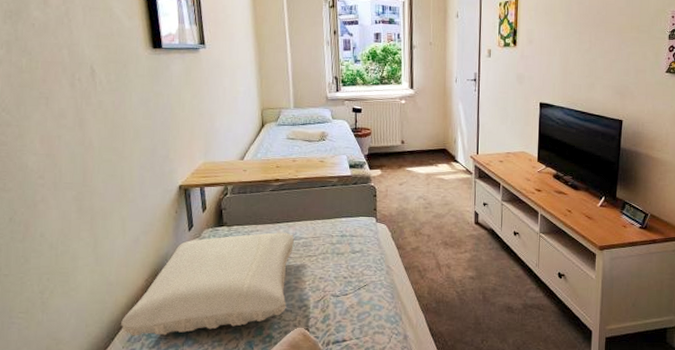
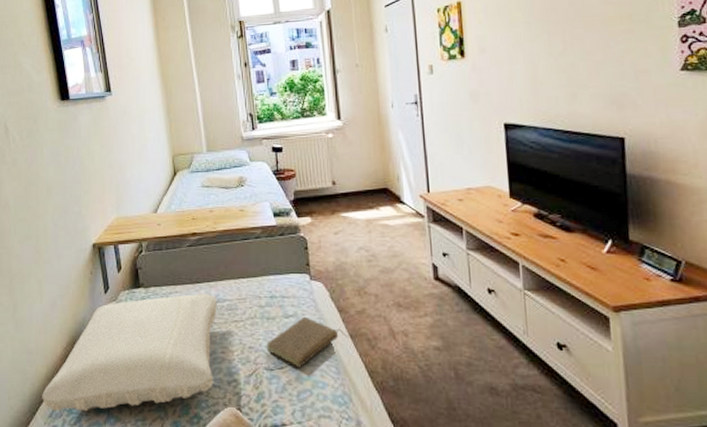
book: none [334,252,404,295] -> present [266,316,349,369]

